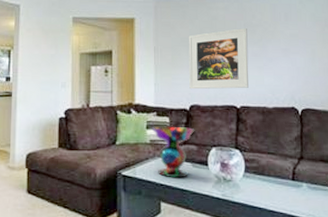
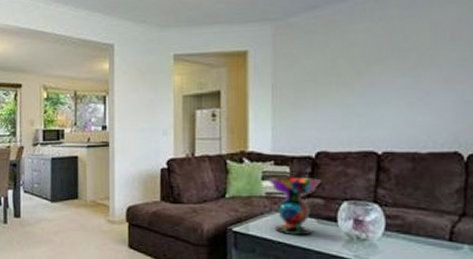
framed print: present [188,28,249,90] -> none [316,54,396,133]

